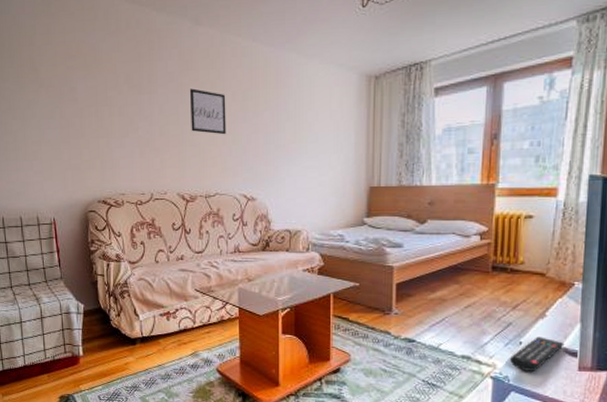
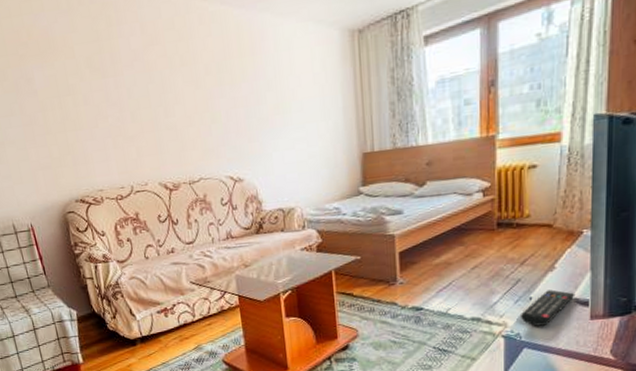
wall art: present [189,88,226,135] -> none [157,65,204,114]

